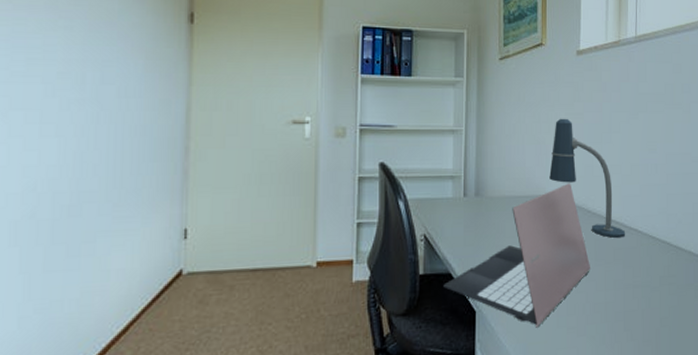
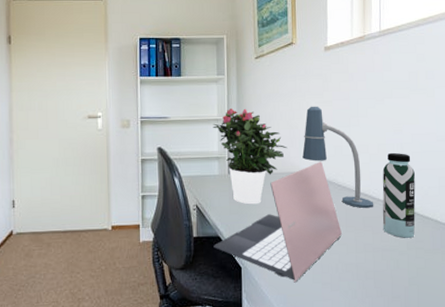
potted flower: none [447,118,533,234] -> present [213,108,288,205]
water bottle: none [634,174,669,272] -> present [382,152,416,238]

